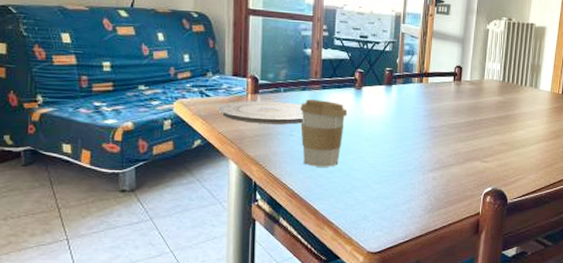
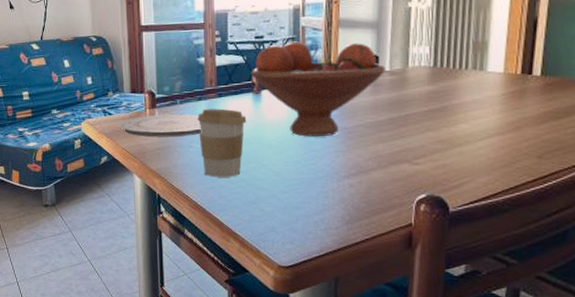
fruit bowl: none [354,45,467,133] -> present [250,41,386,137]

